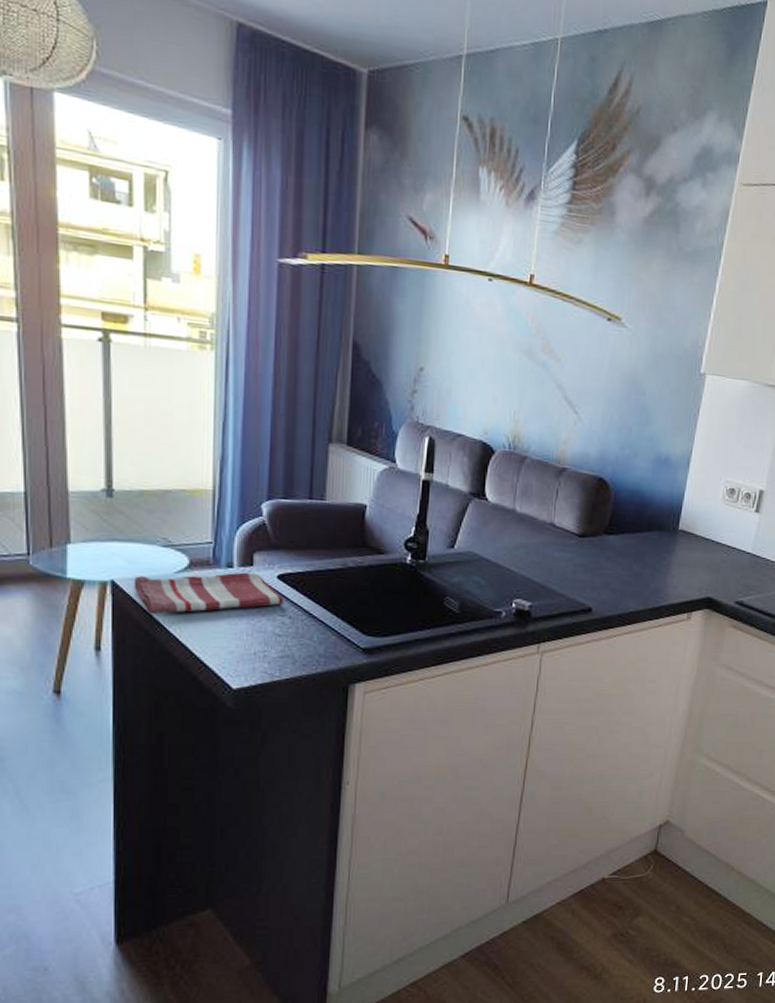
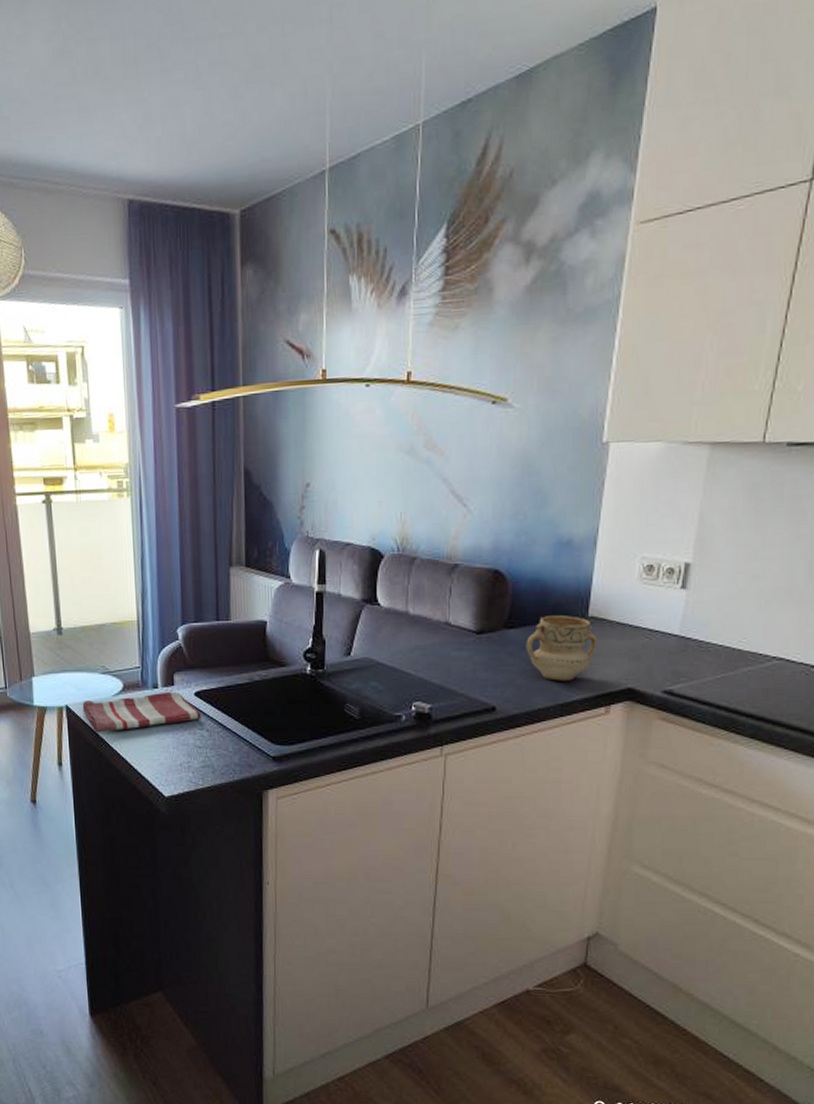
mug: none [623,526,685,588] -> present [526,615,598,681]

